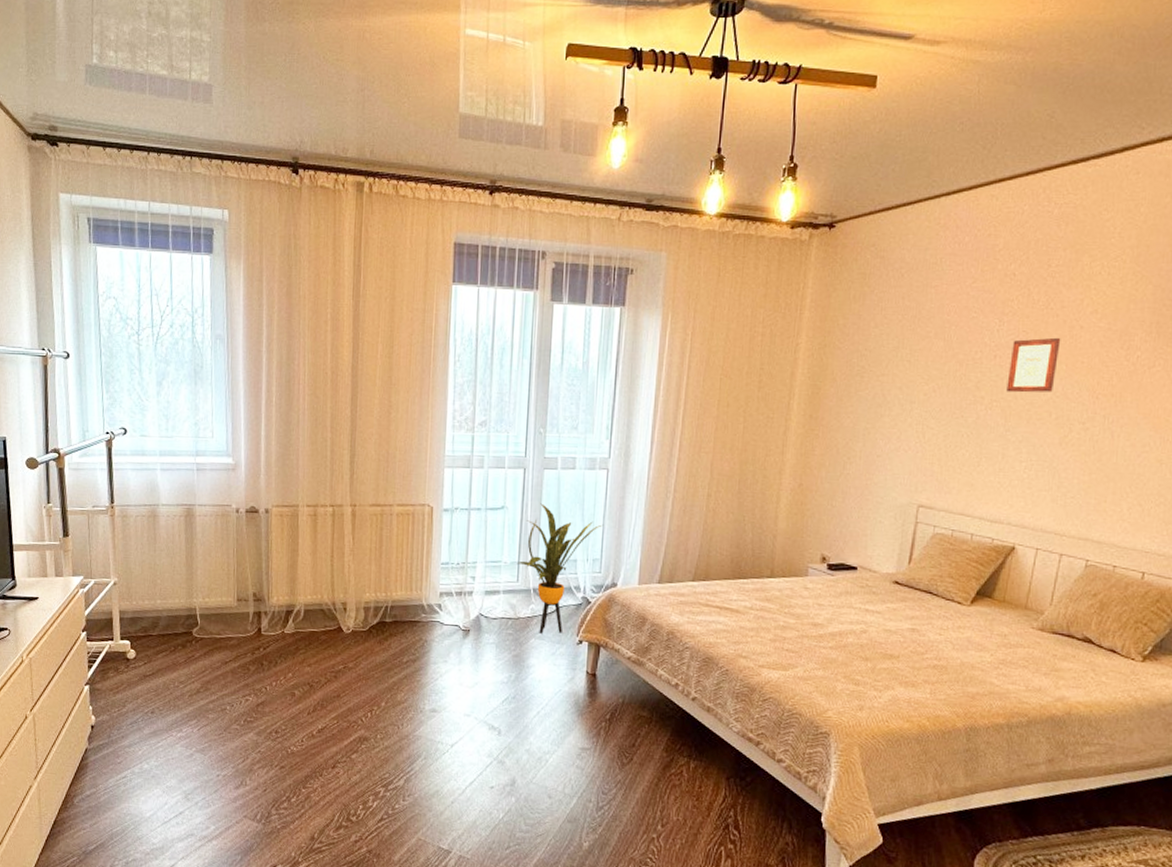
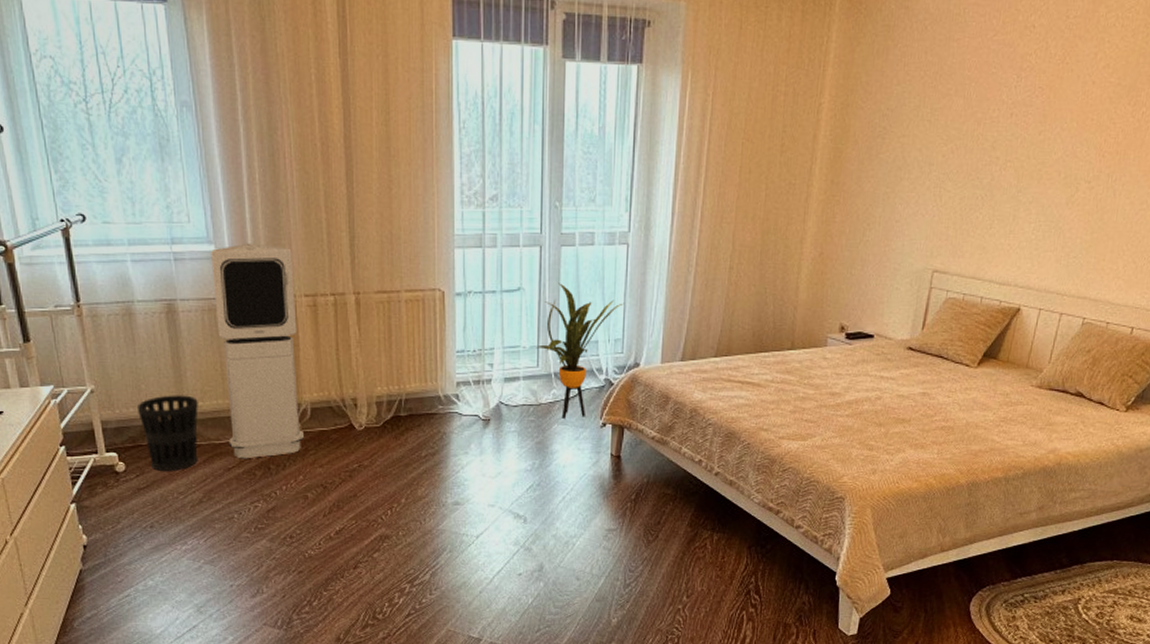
wastebasket: none [152,590,205,661] -> present [138,395,198,471]
air purifier: none [228,457,299,654] -> present [211,243,304,458]
picture frame: present [1006,337,1061,393] -> none [1020,93,1074,152]

